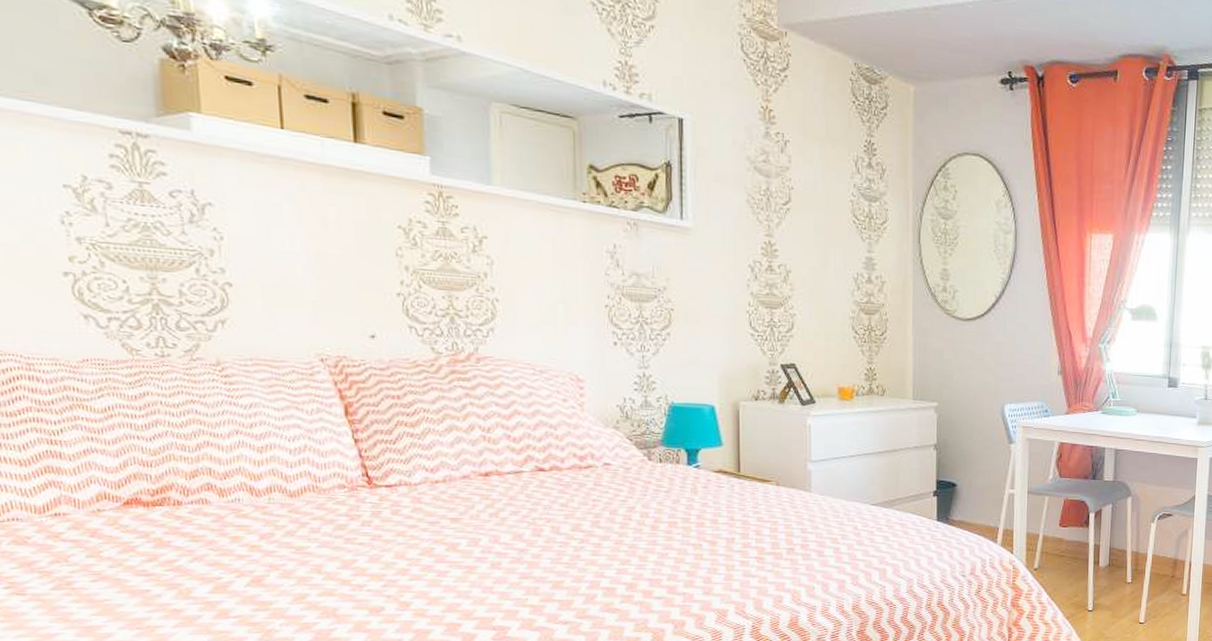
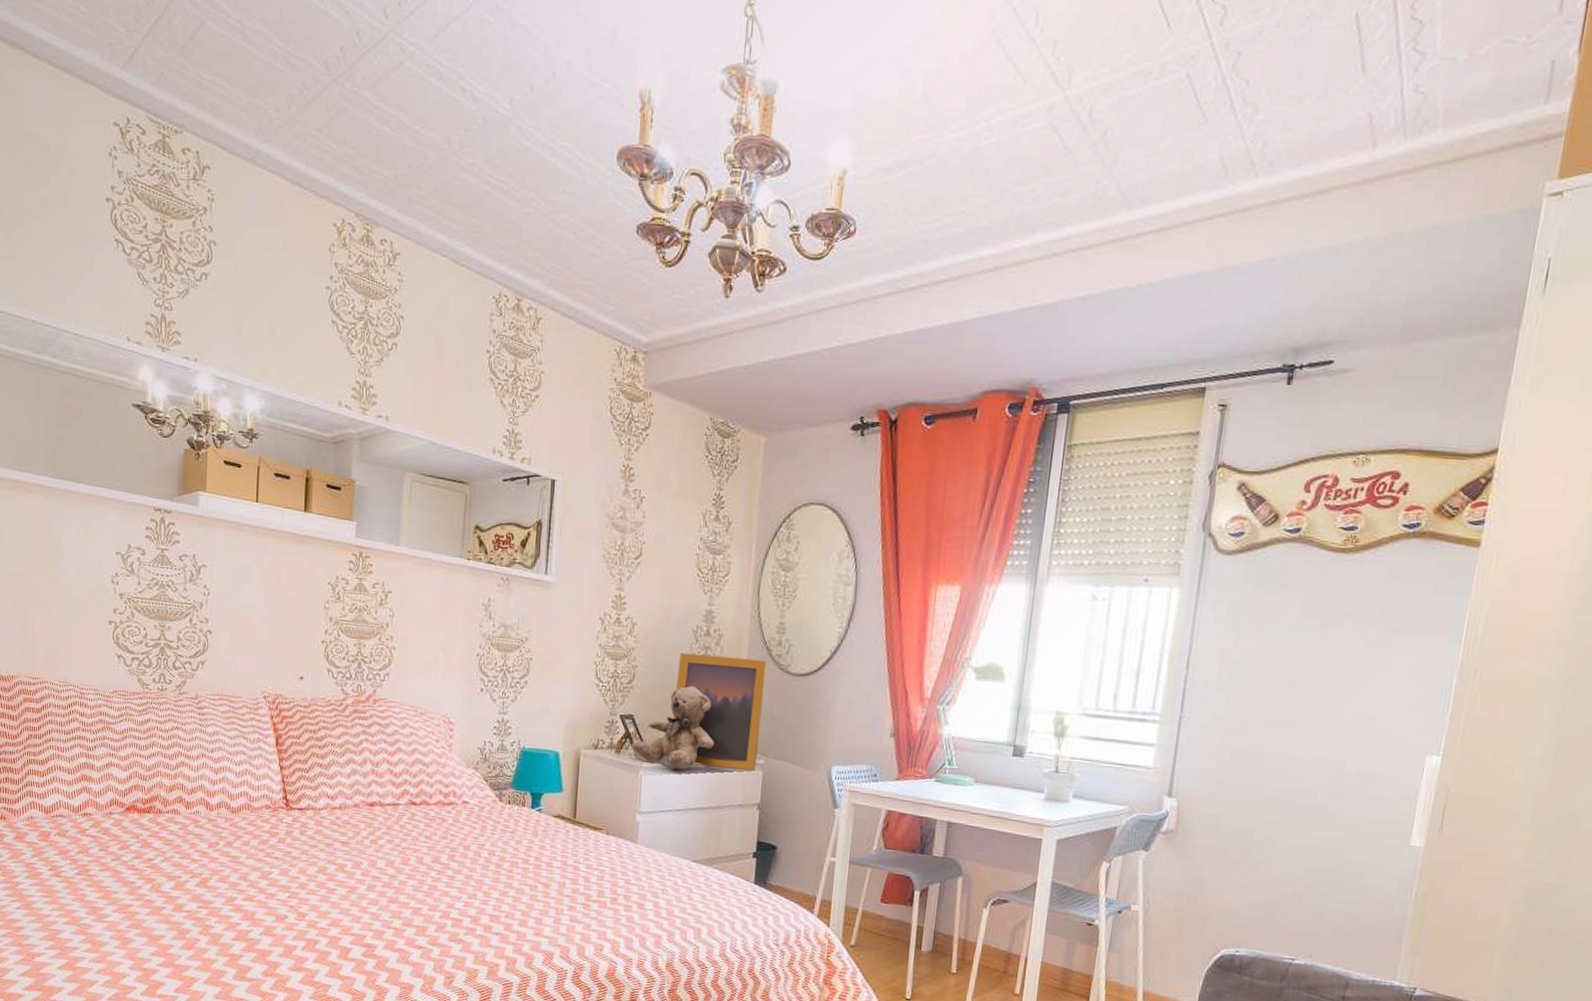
teddy bear: none [796,333,884,417] -> present [631,686,714,770]
picture frame: none [839,300,934,413] -> present [672,652,768,771]

